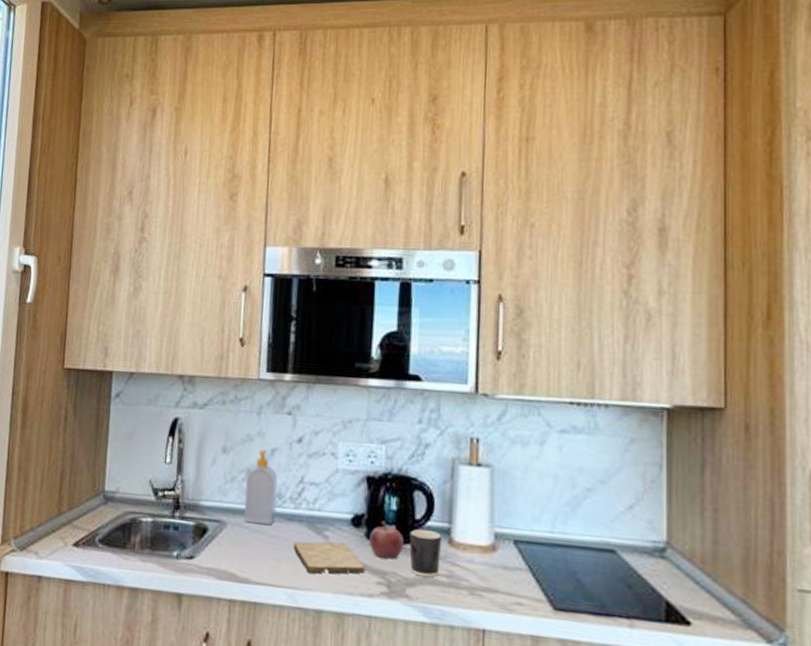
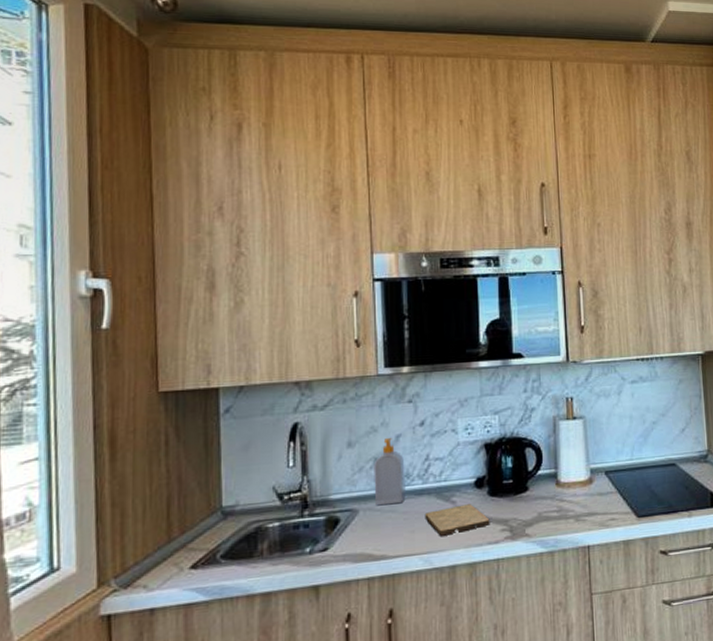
fruit: present [369,520,405,560] -> none [492,478,521,509]
mug: present [408,528,443,578] -> none [524,477,552,517]

